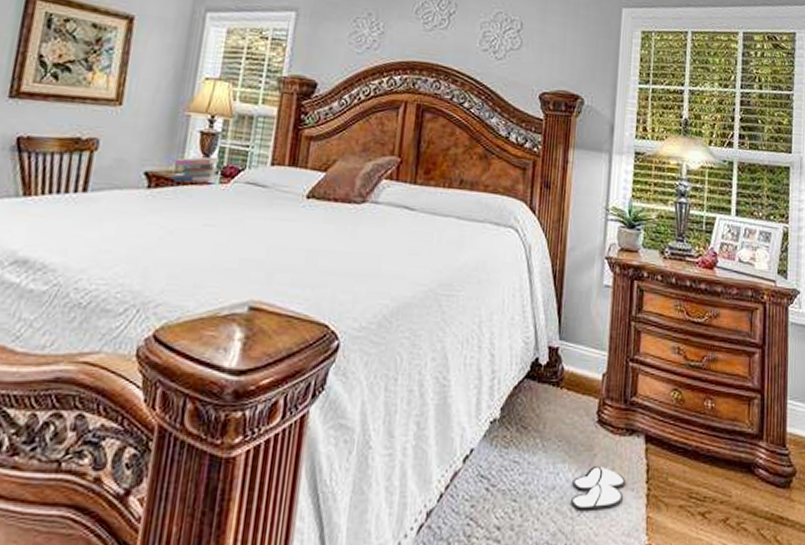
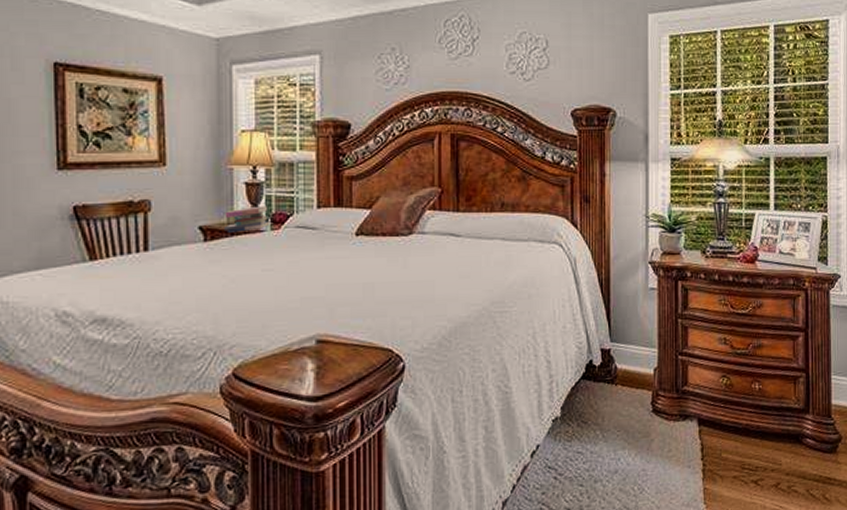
slippers: present [571,467,627,511] -> none [633,449,683,489]

